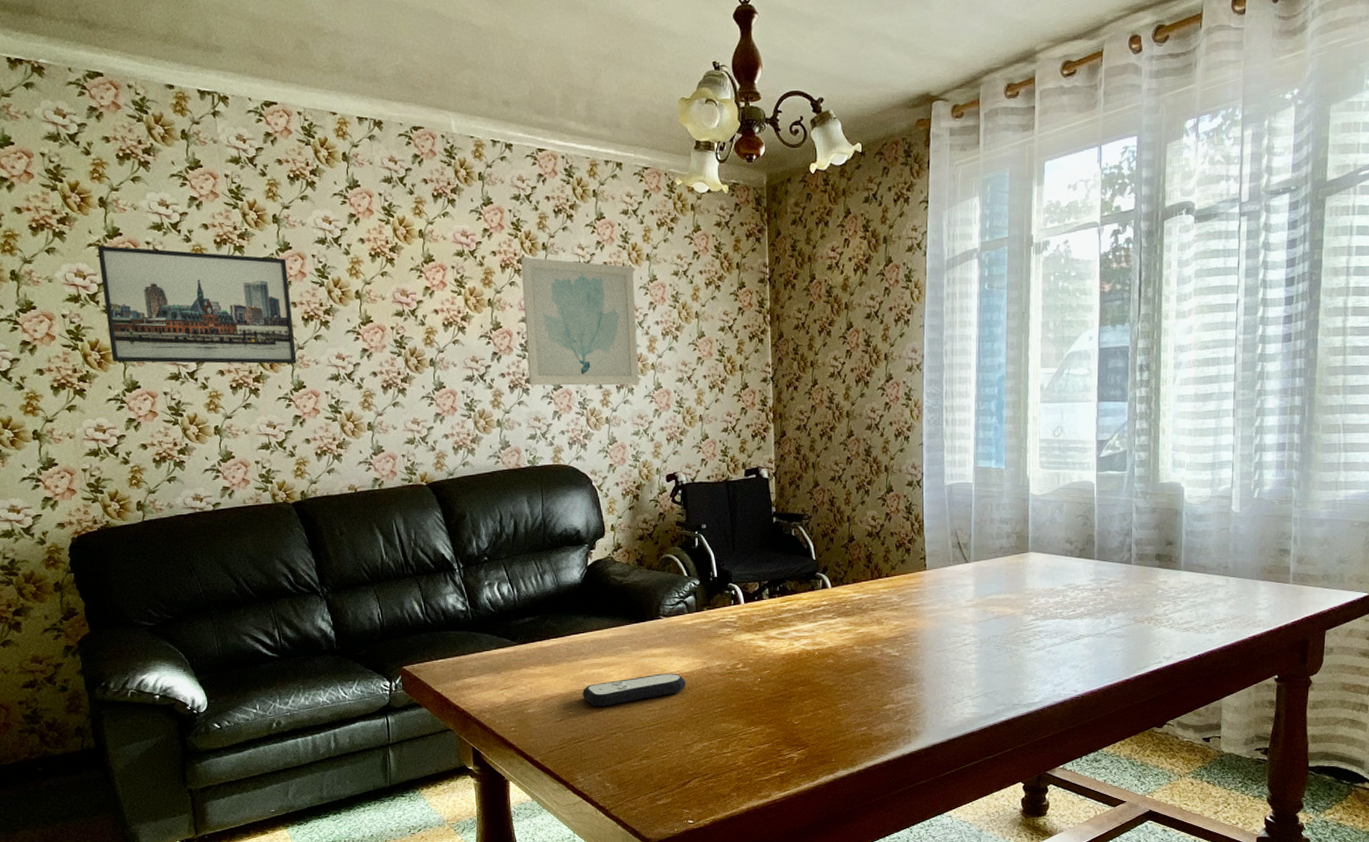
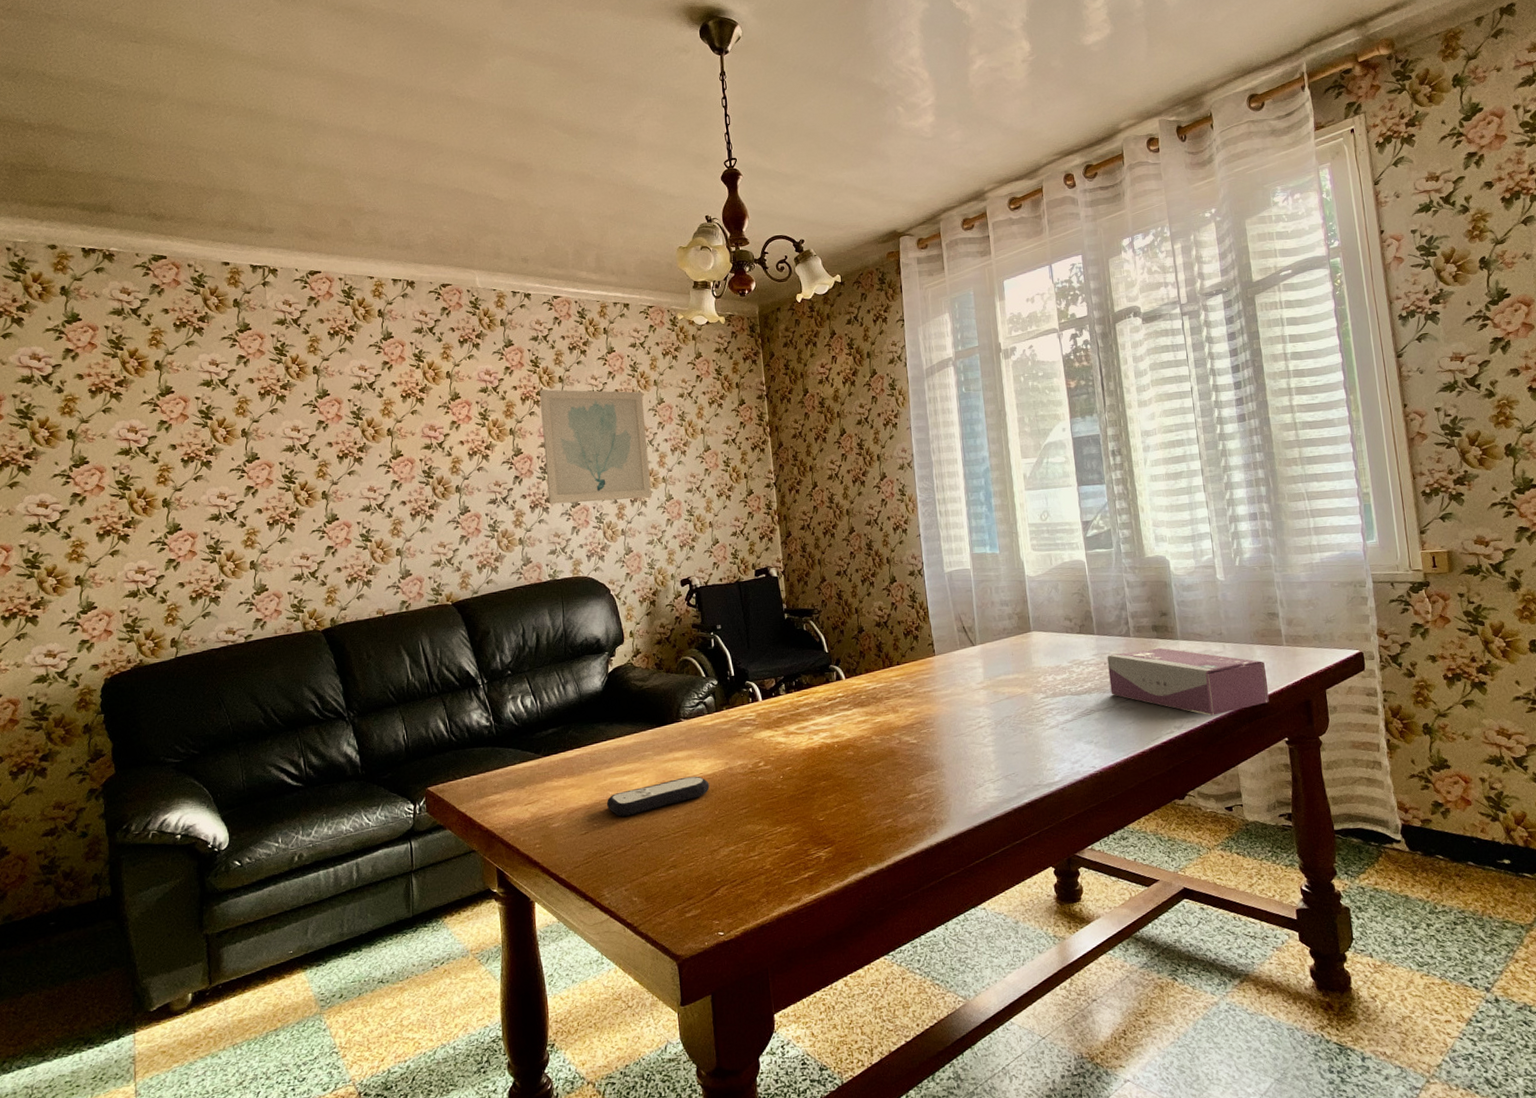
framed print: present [97,245,297,364] -> none [150,402,331,508]
tissue box: none [1103,577,1267,649] -> present [1107,647,1269,716]

